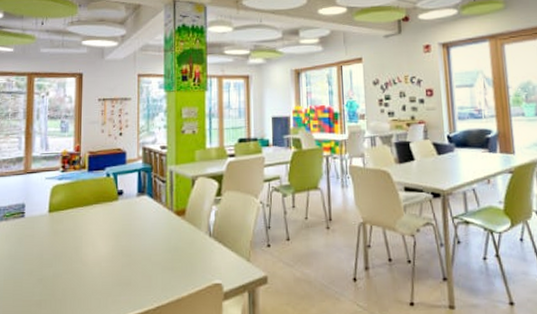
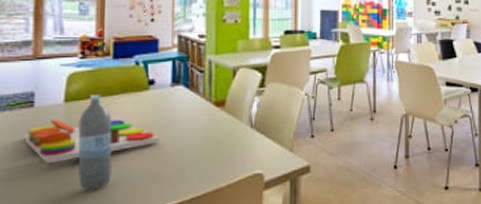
board game: none [16,228,128,271] -> present [23,119,160,164]
water bottle: none [59,205,88,296] -> present [78,95,113,190]

